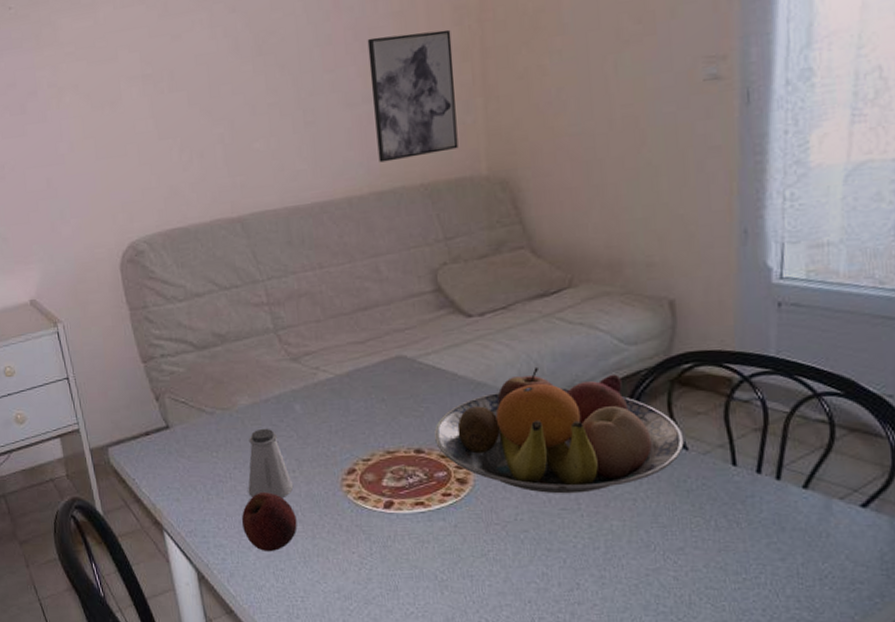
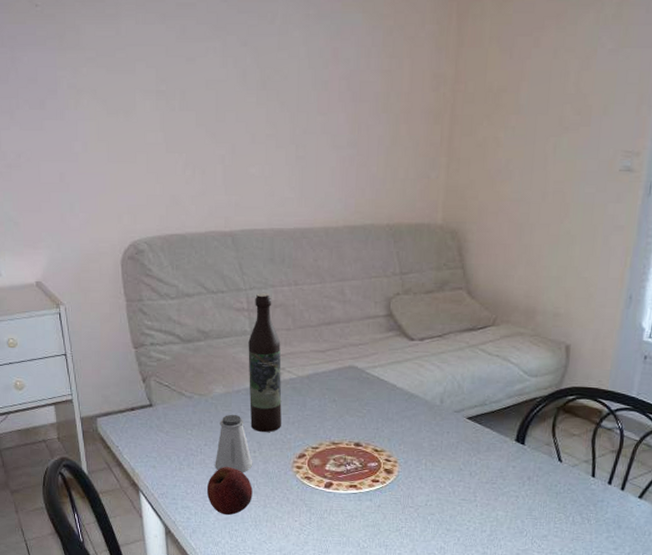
wine bottle: none [272,282,322,446] -> present [248,293,282,432]
wall art: present [367,29,458,163] -> none [355,90,428,201]
fruit bowl: present [434,366,684,494] -> none [372,386,560,489]

